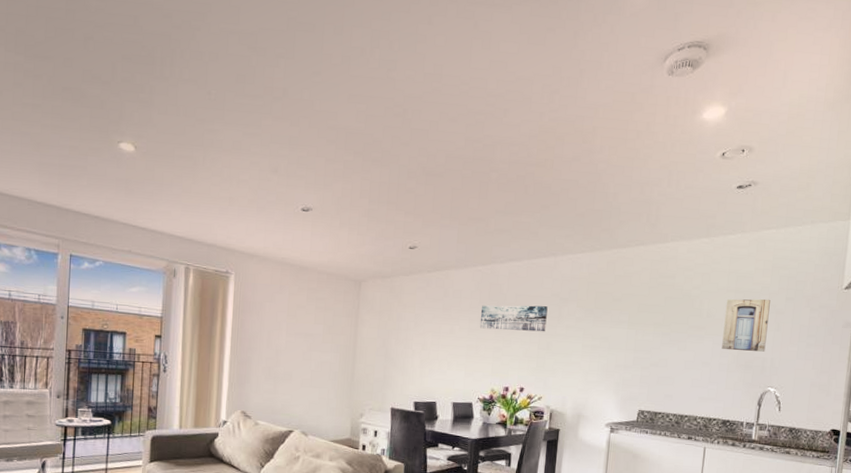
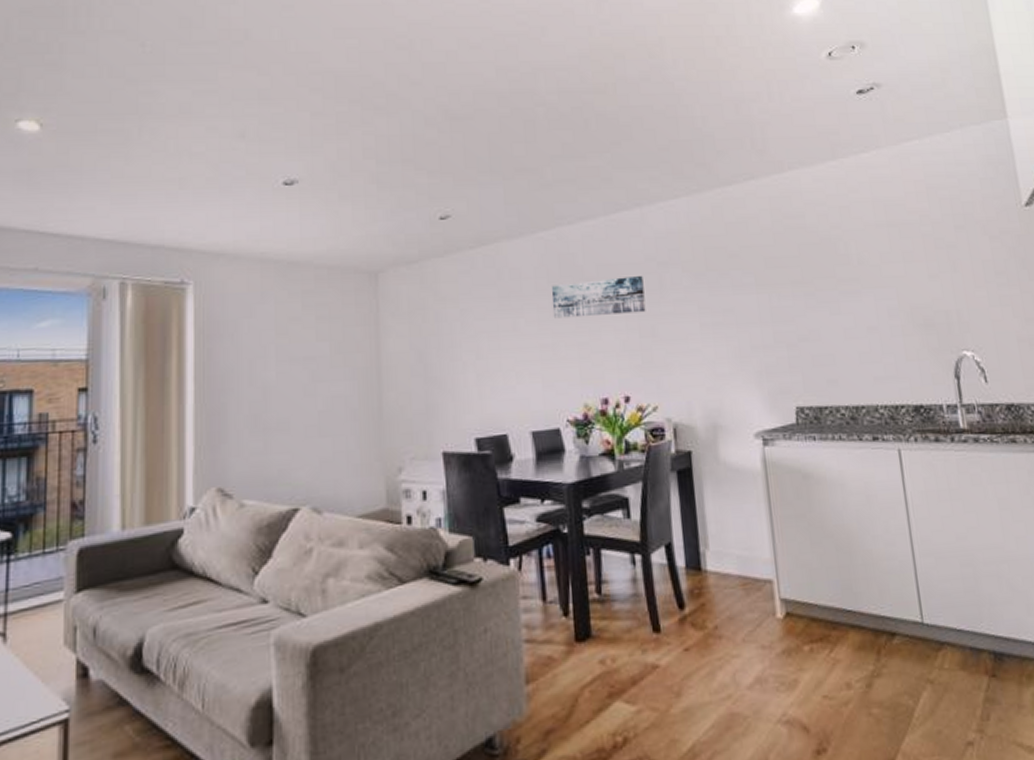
wall art: present [722,299,770,352] -> none [878,230,946,307]

